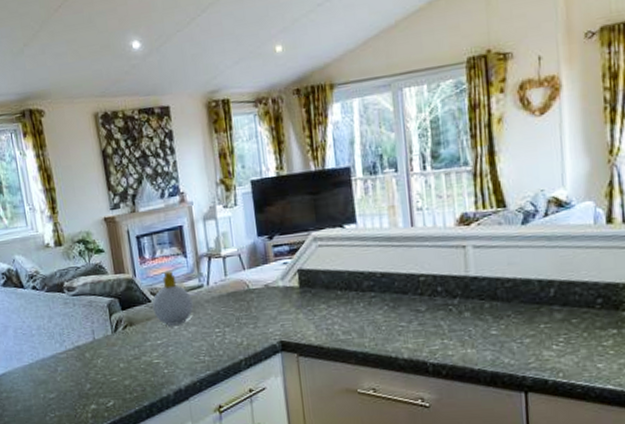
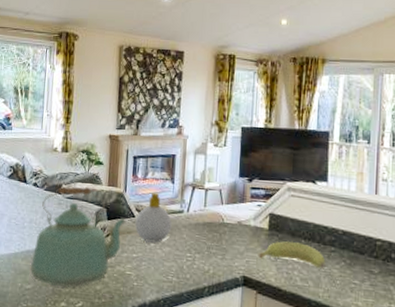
kettle: none [46,279,143,390] -> present [30,186,127,287]
banana: none [292,294,368,320] -> present [258,241,326,270]

